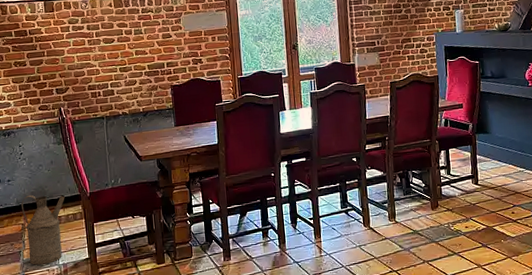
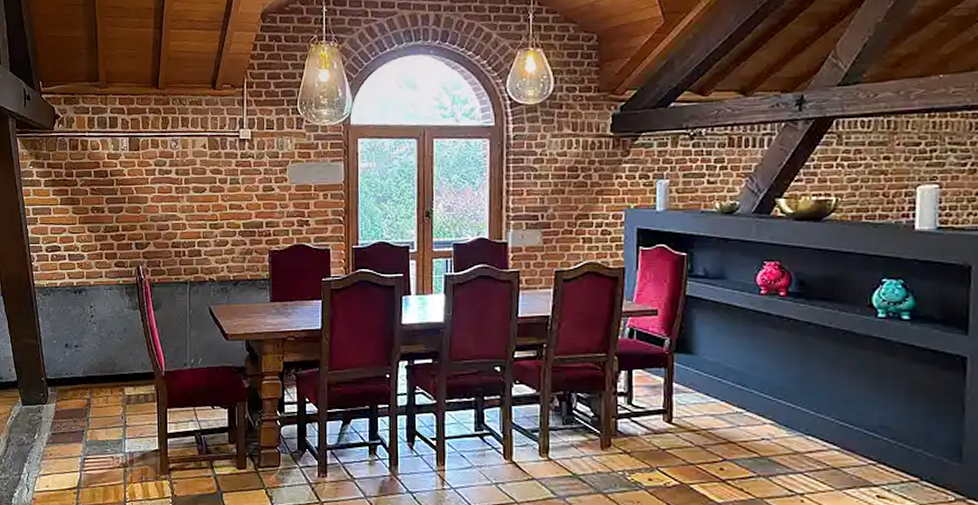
watering can: present [21,195,65,265] -> none [87,365,137,450]

